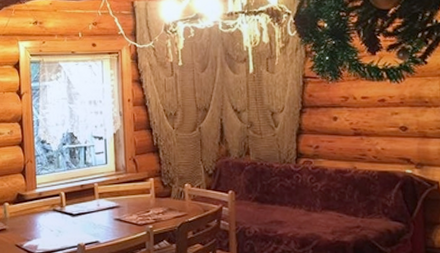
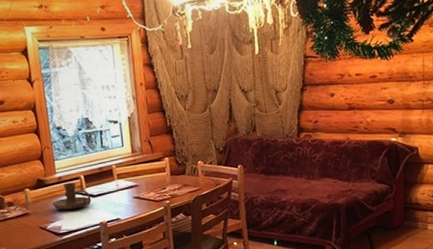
candle holder: none [30,199,70,228] -> present [52,182,91,210]

